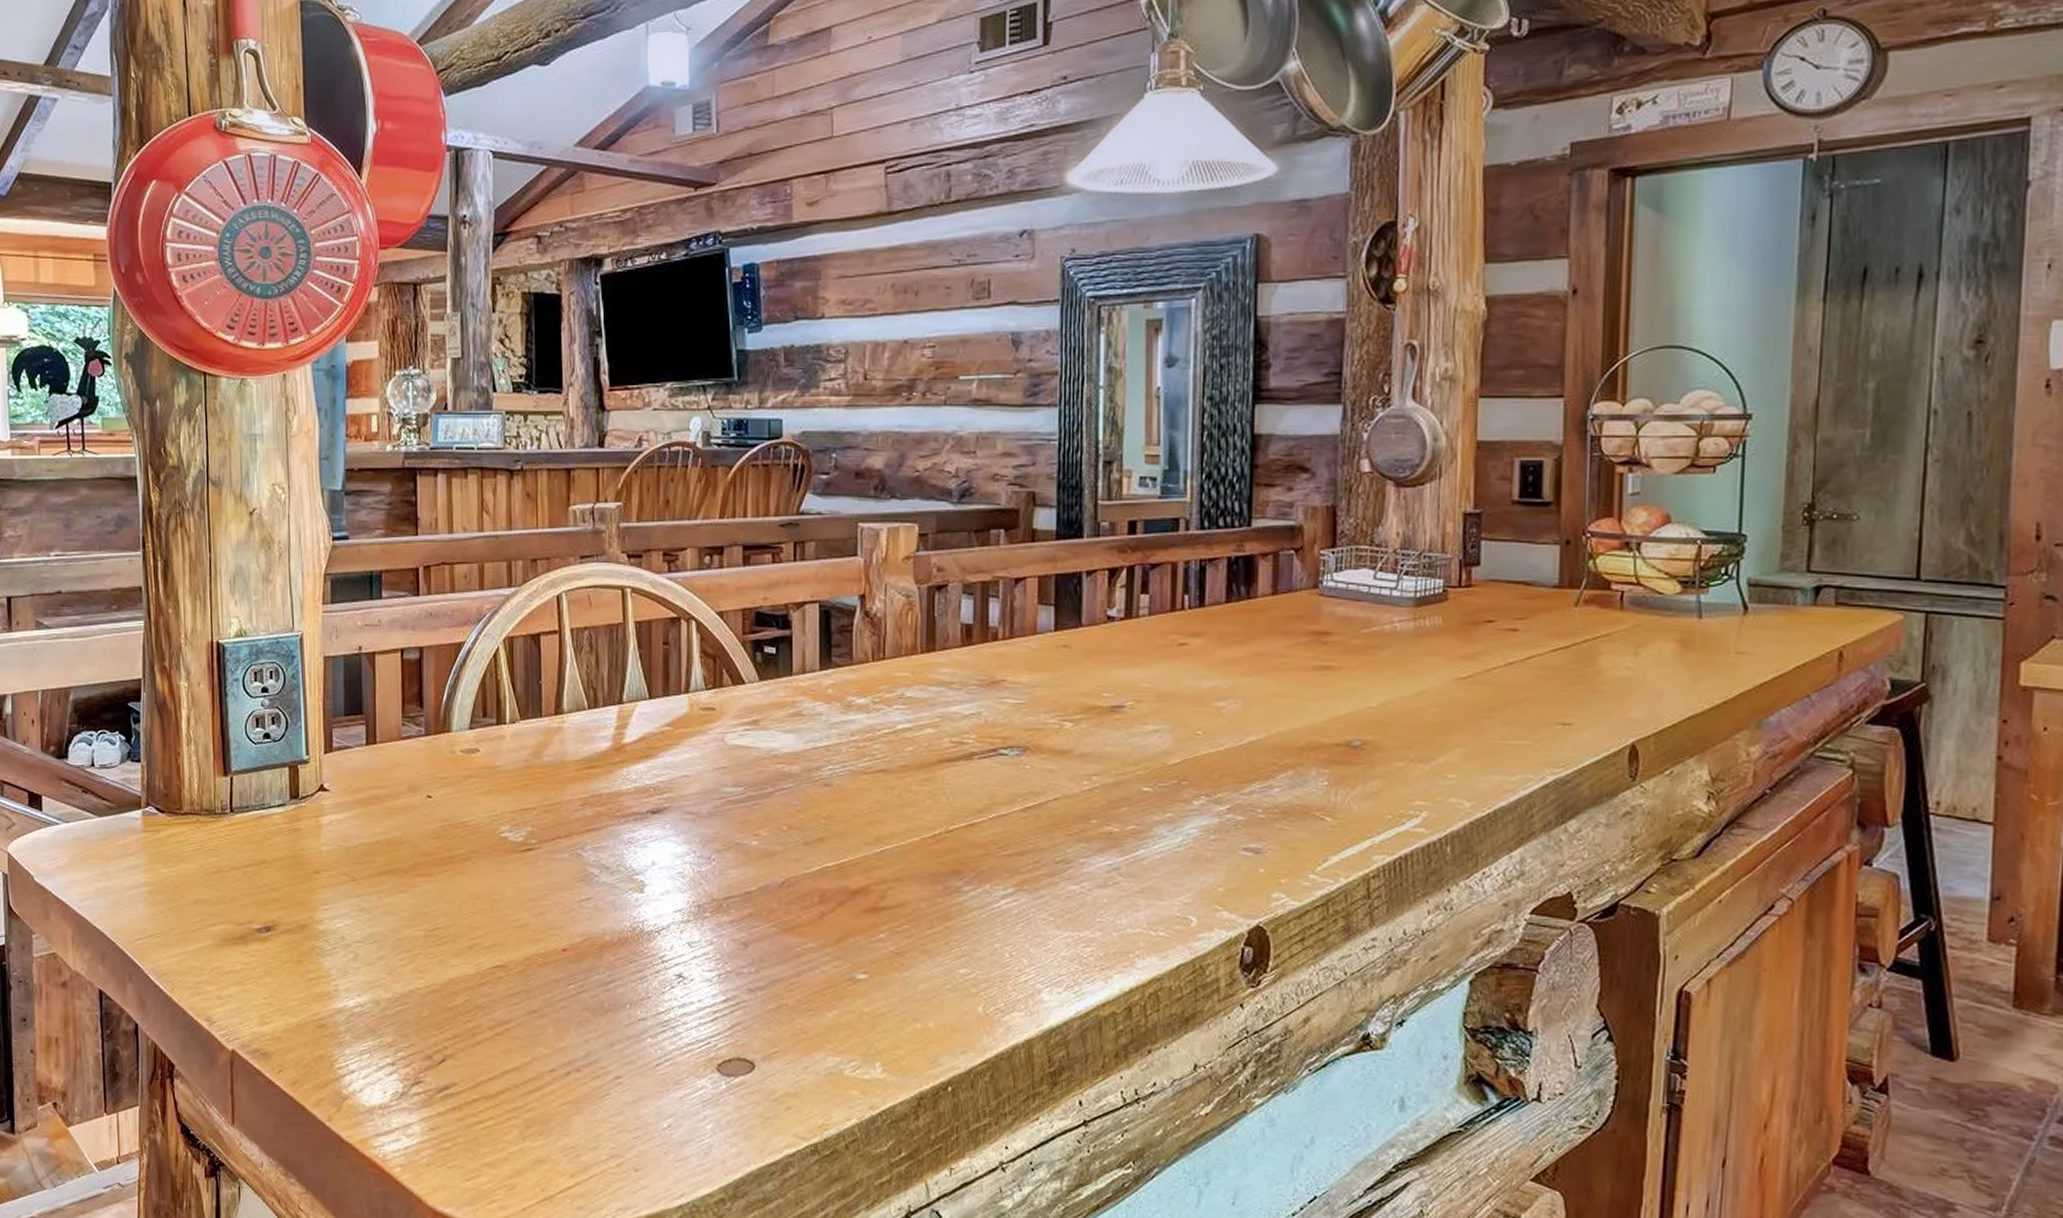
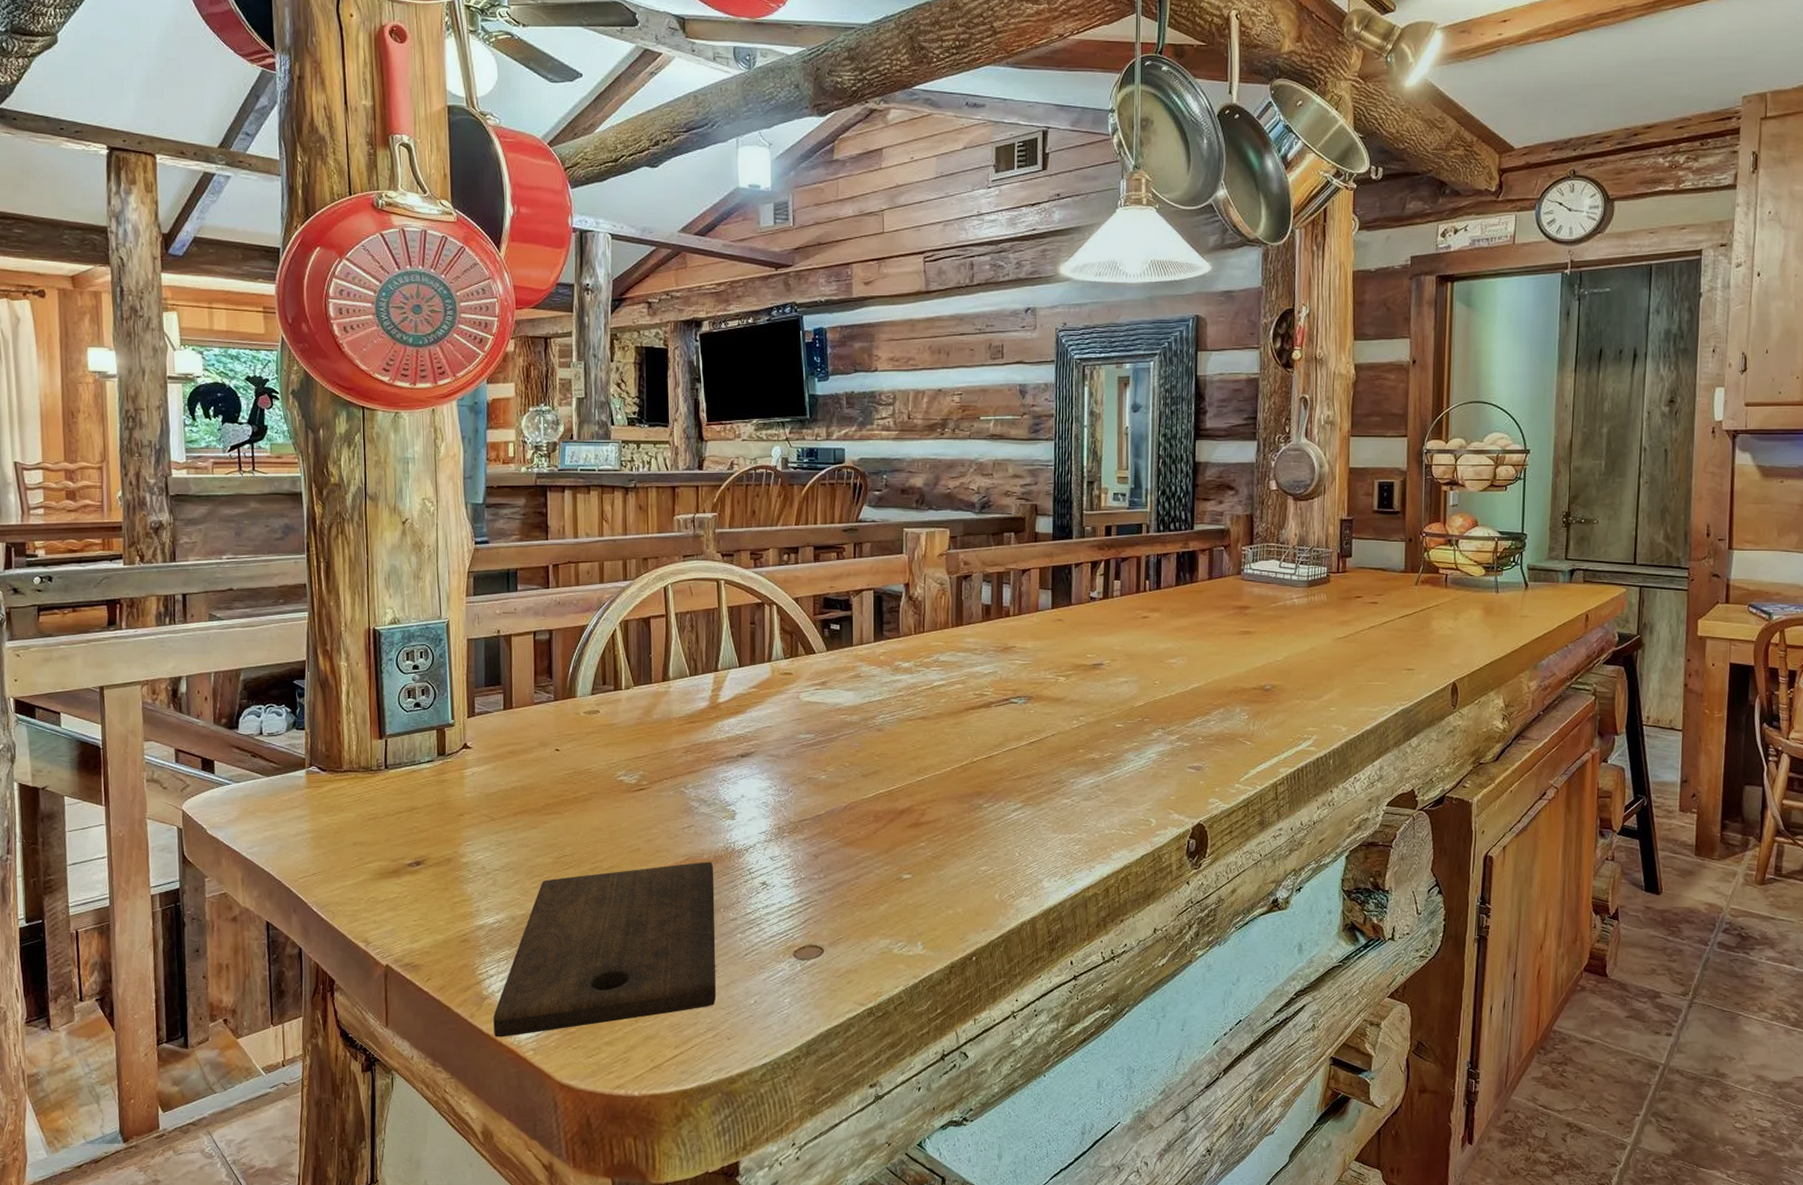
cutting board: none [354,944,620,1148] -> present [493,861,716,1037]

